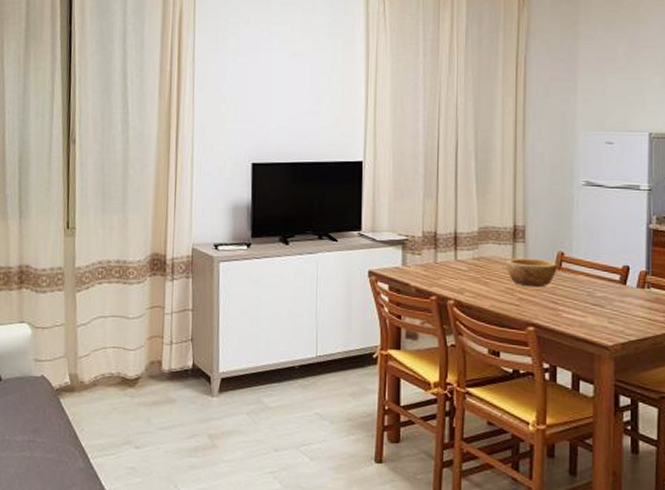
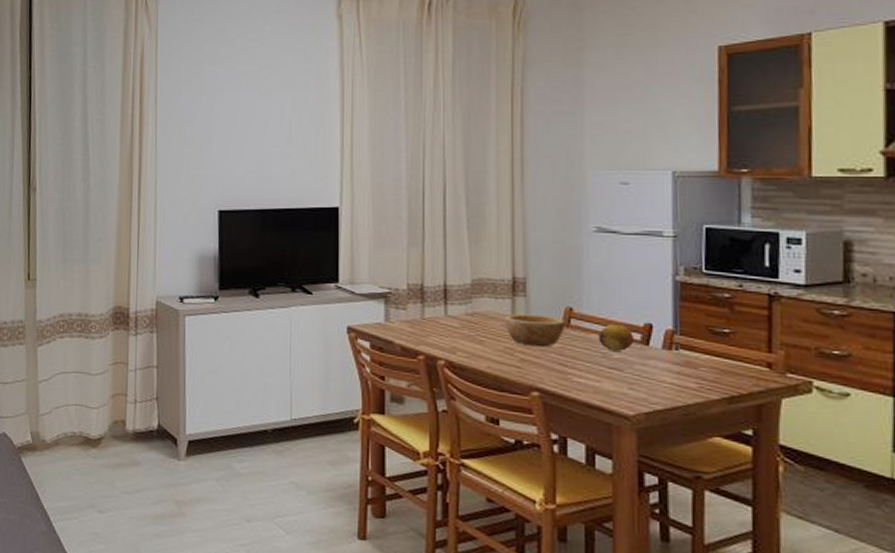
fruit: none [585,266,613,290] -> present [598,323,633,351]

